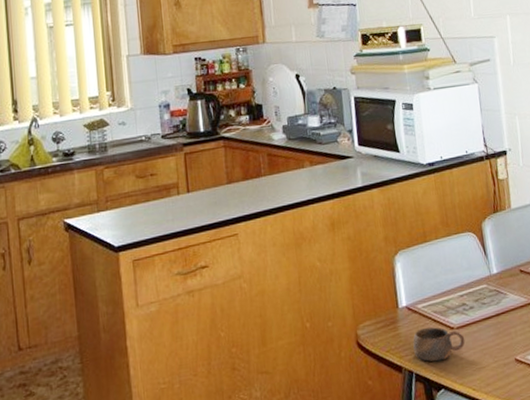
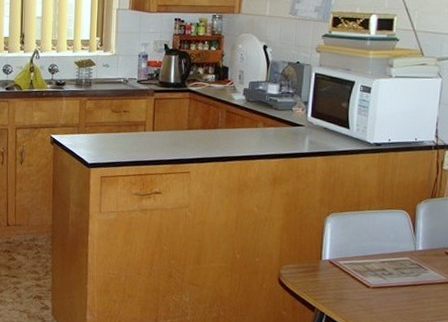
cup: present [413,327,466,362] -> none [328,281,378,311]

